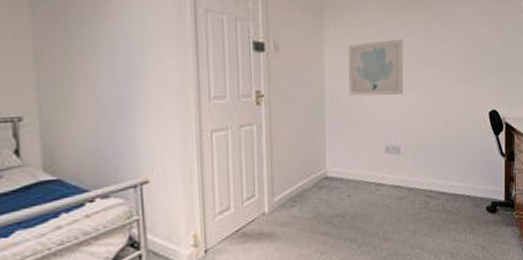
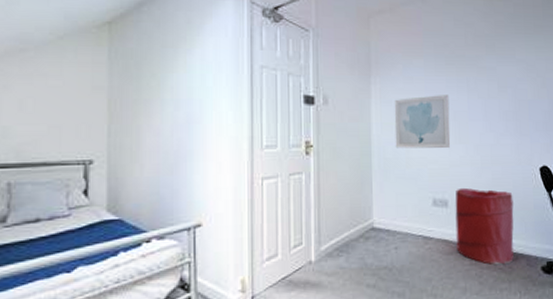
laundry hamper: none [407,133,463,208] -> present [455,187,514,266]

